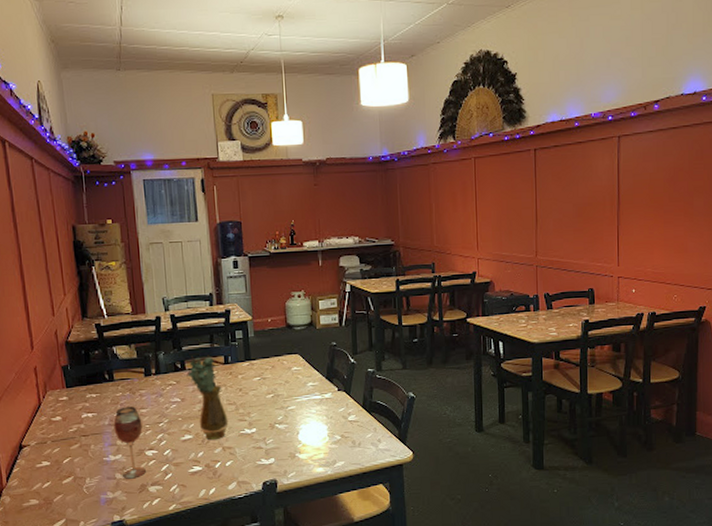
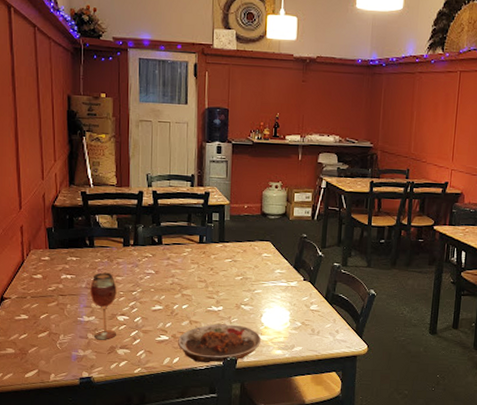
vase: present [188,355,229,440] -> none [164,232,198,313]
plate: none [212,446,300,491] -> present [178,323,261,363]

